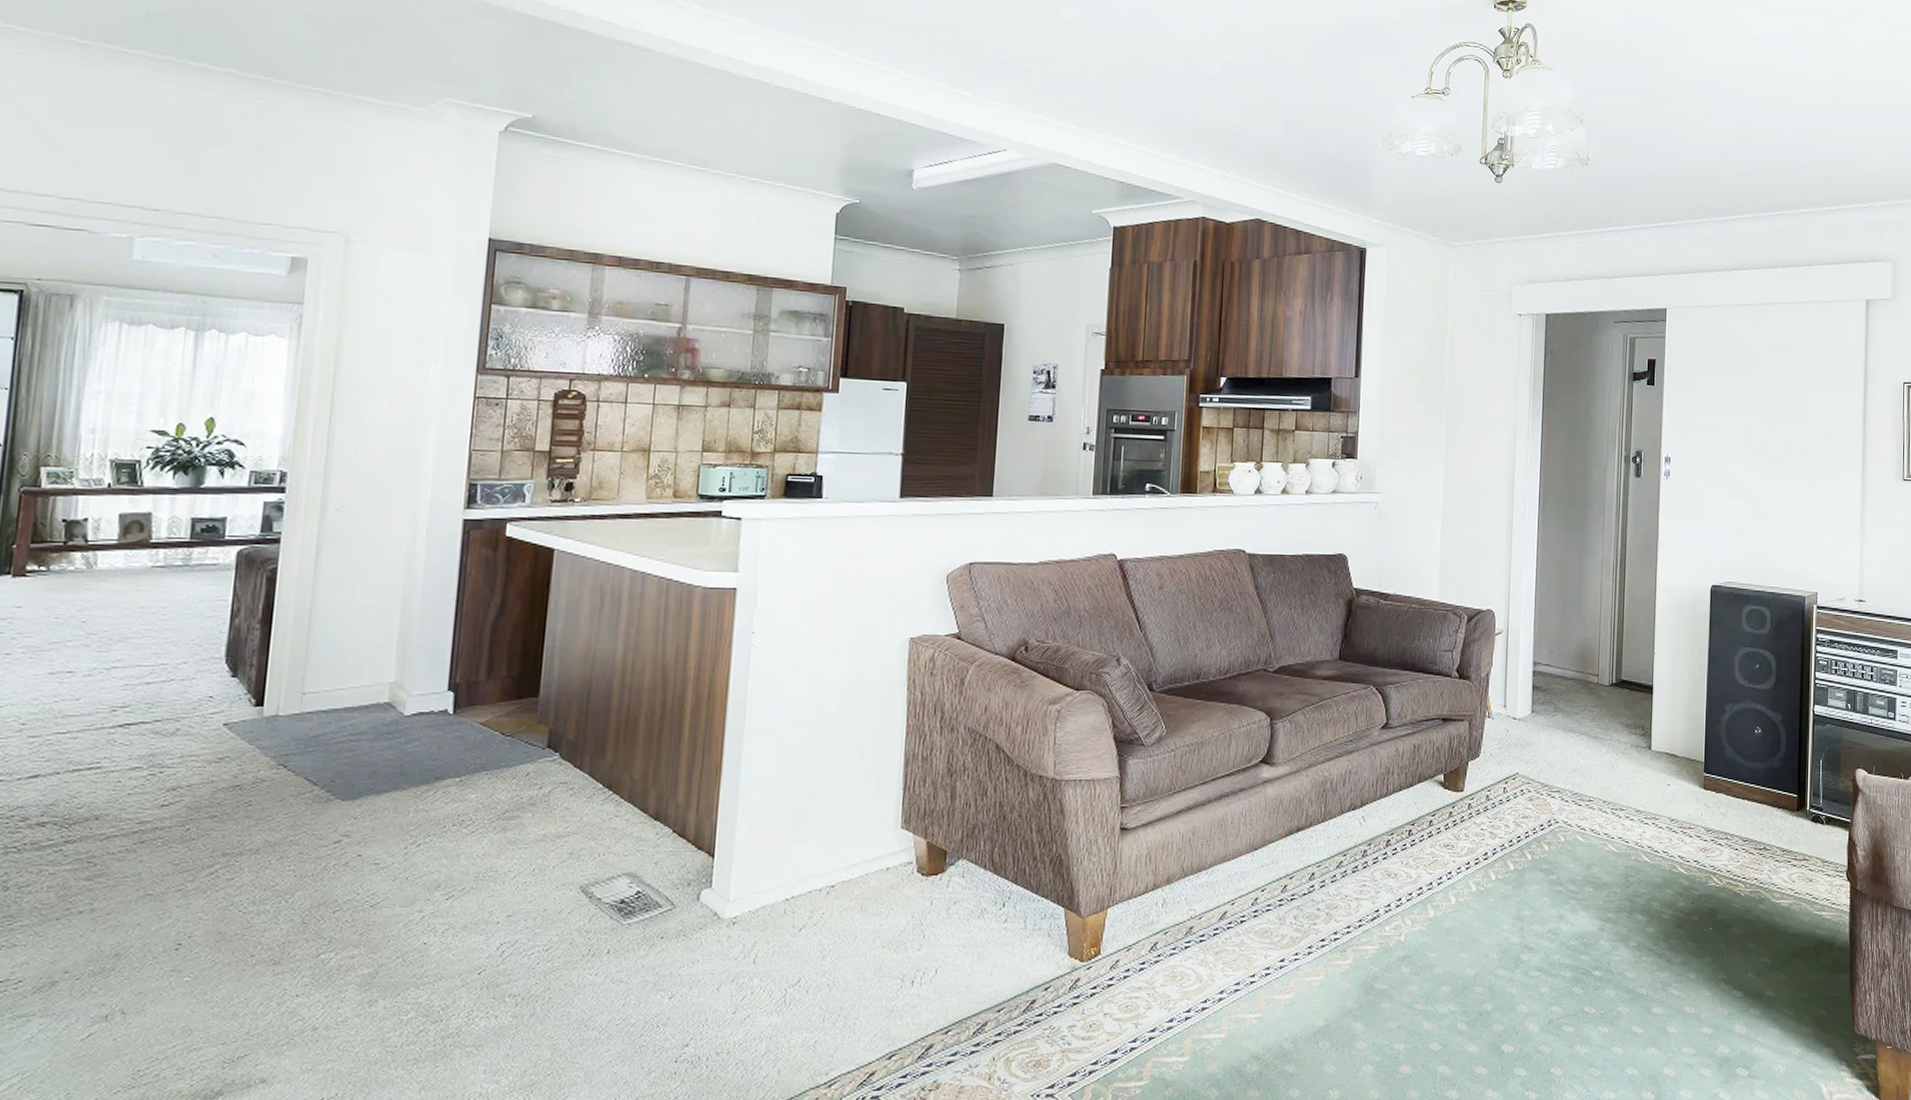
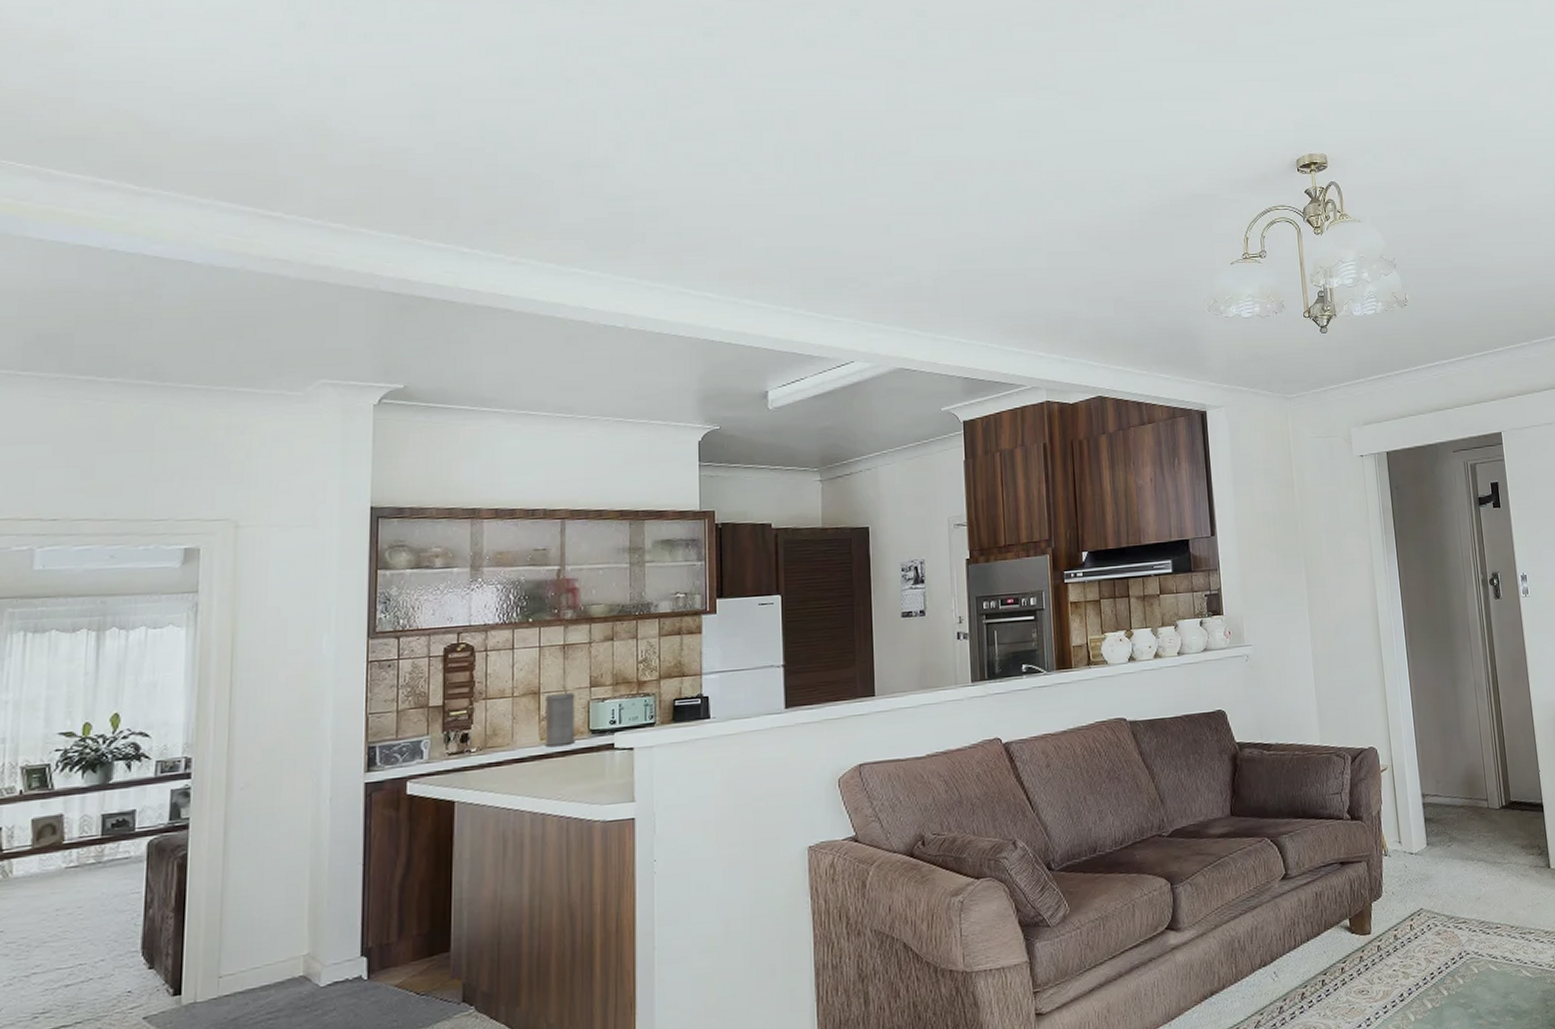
canister: none [651,454,686,508] -> present [545,693,575,748]

